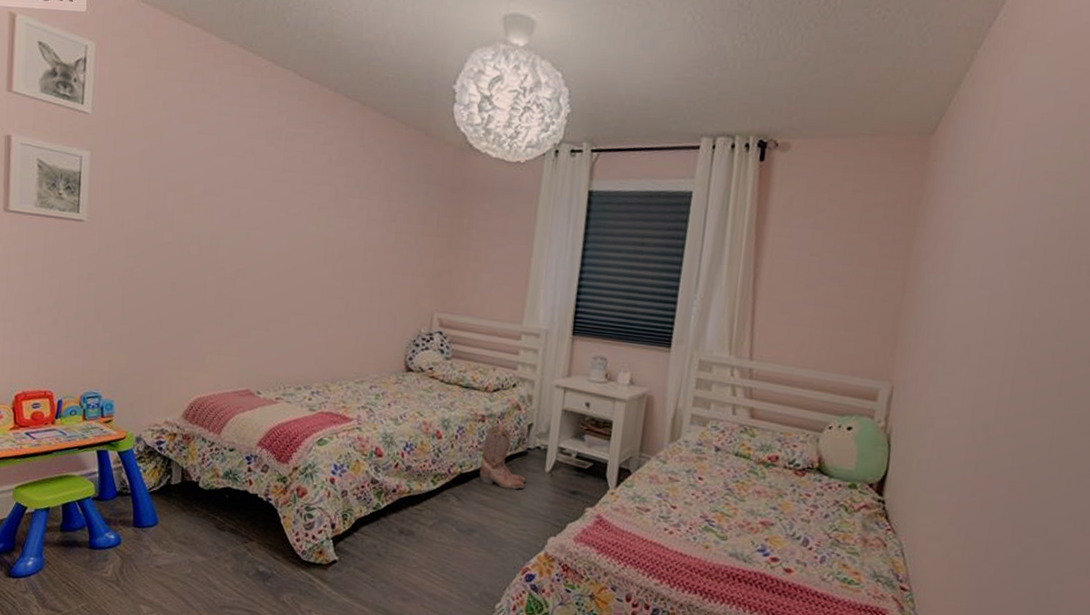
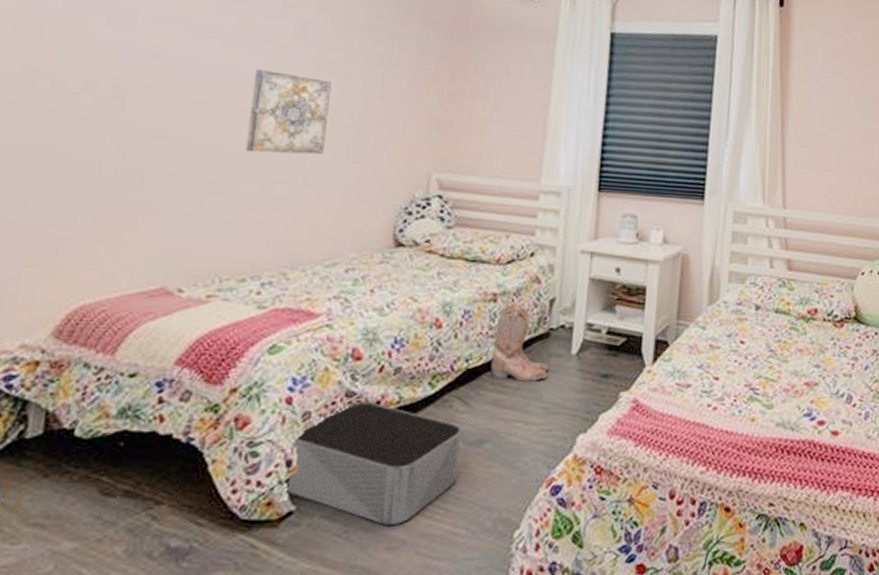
wall art: none [298,225,358,295] -> present [245,68,332,155]
storage bin: none [332,488,456,583] -> present [286,402,461,525]

